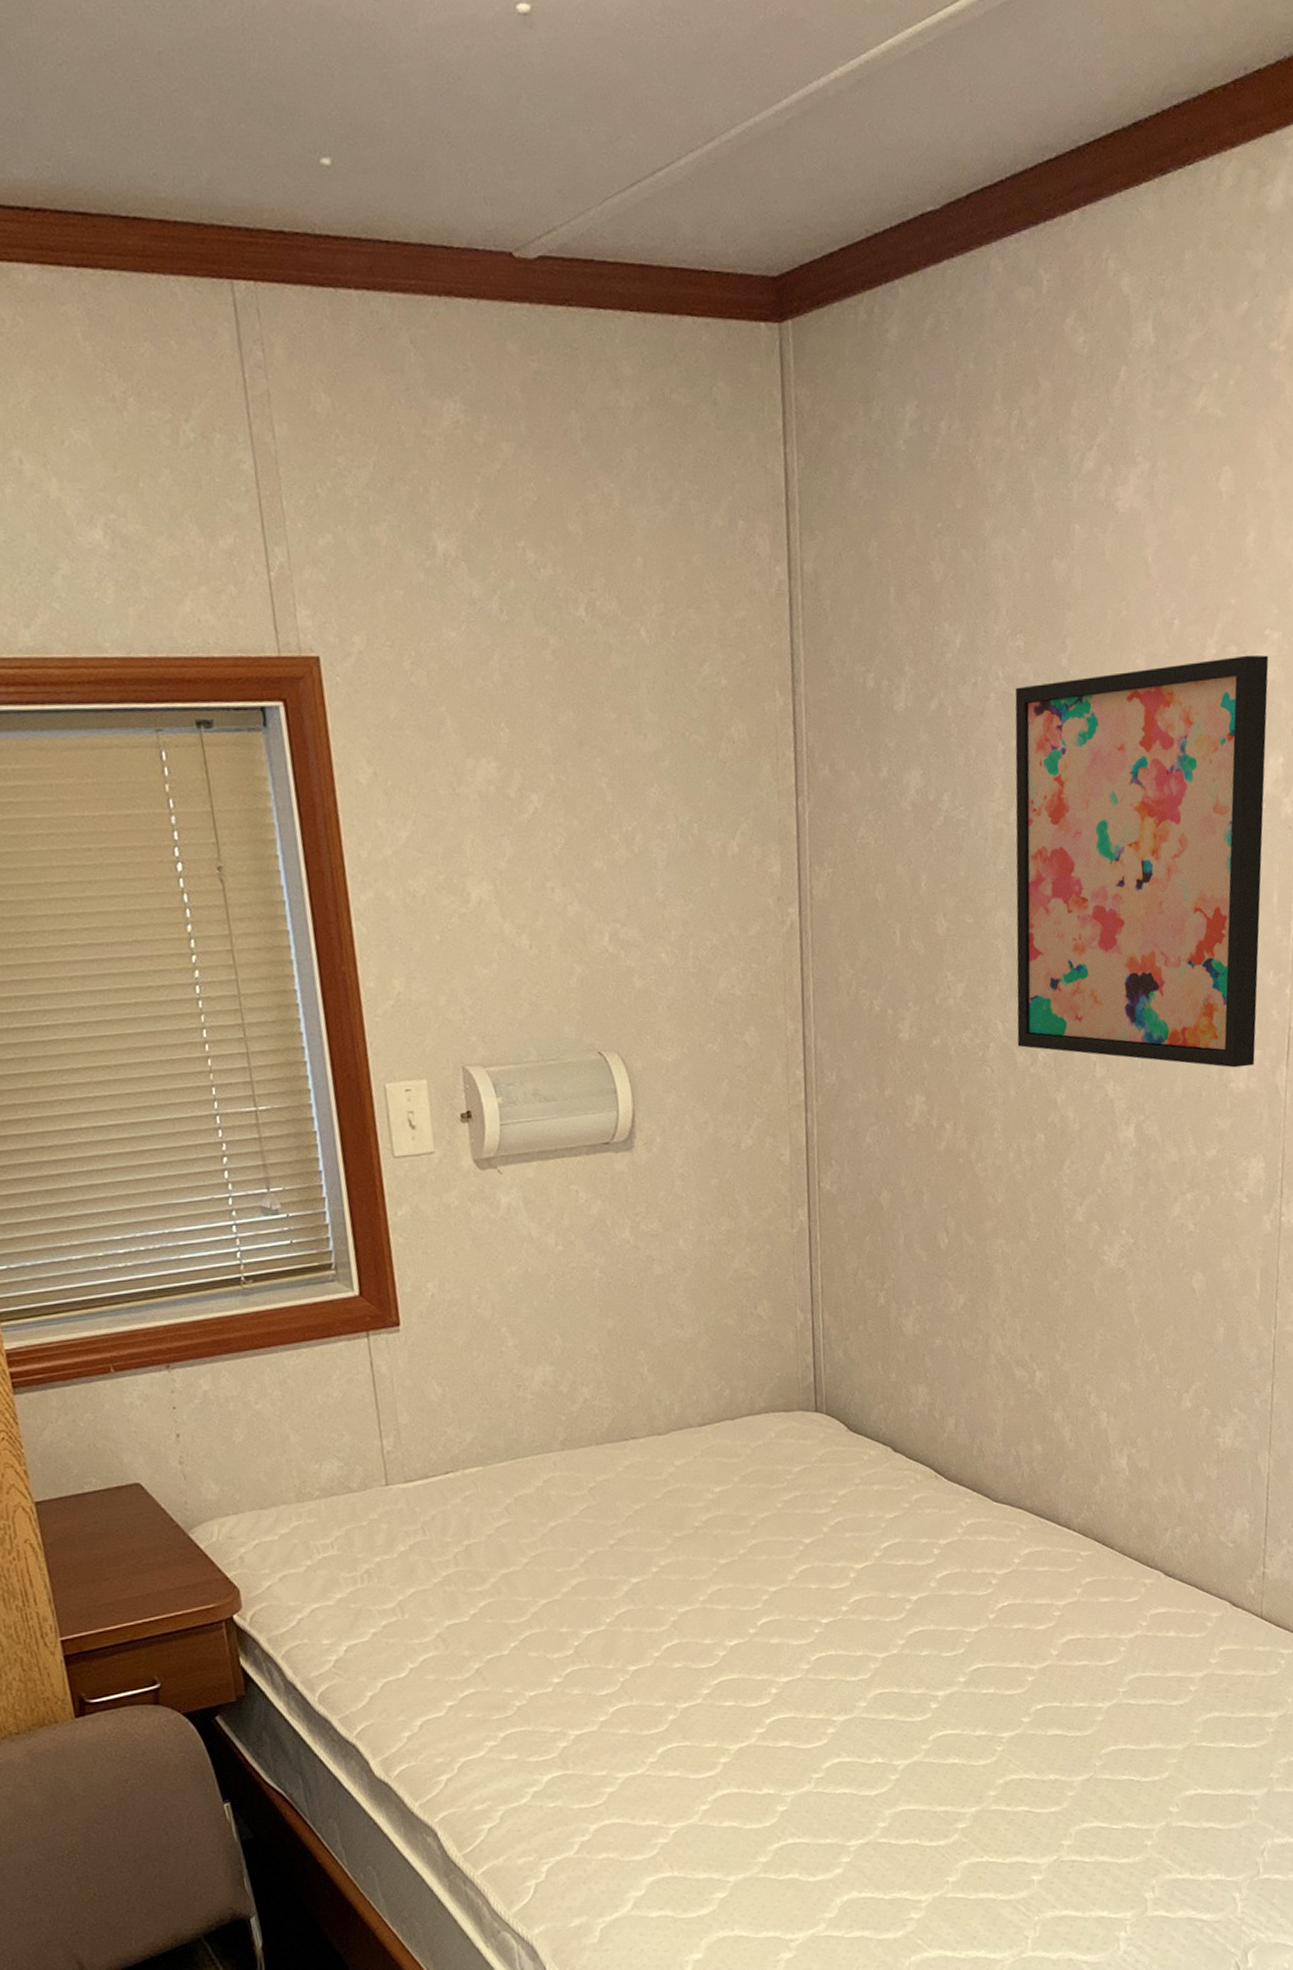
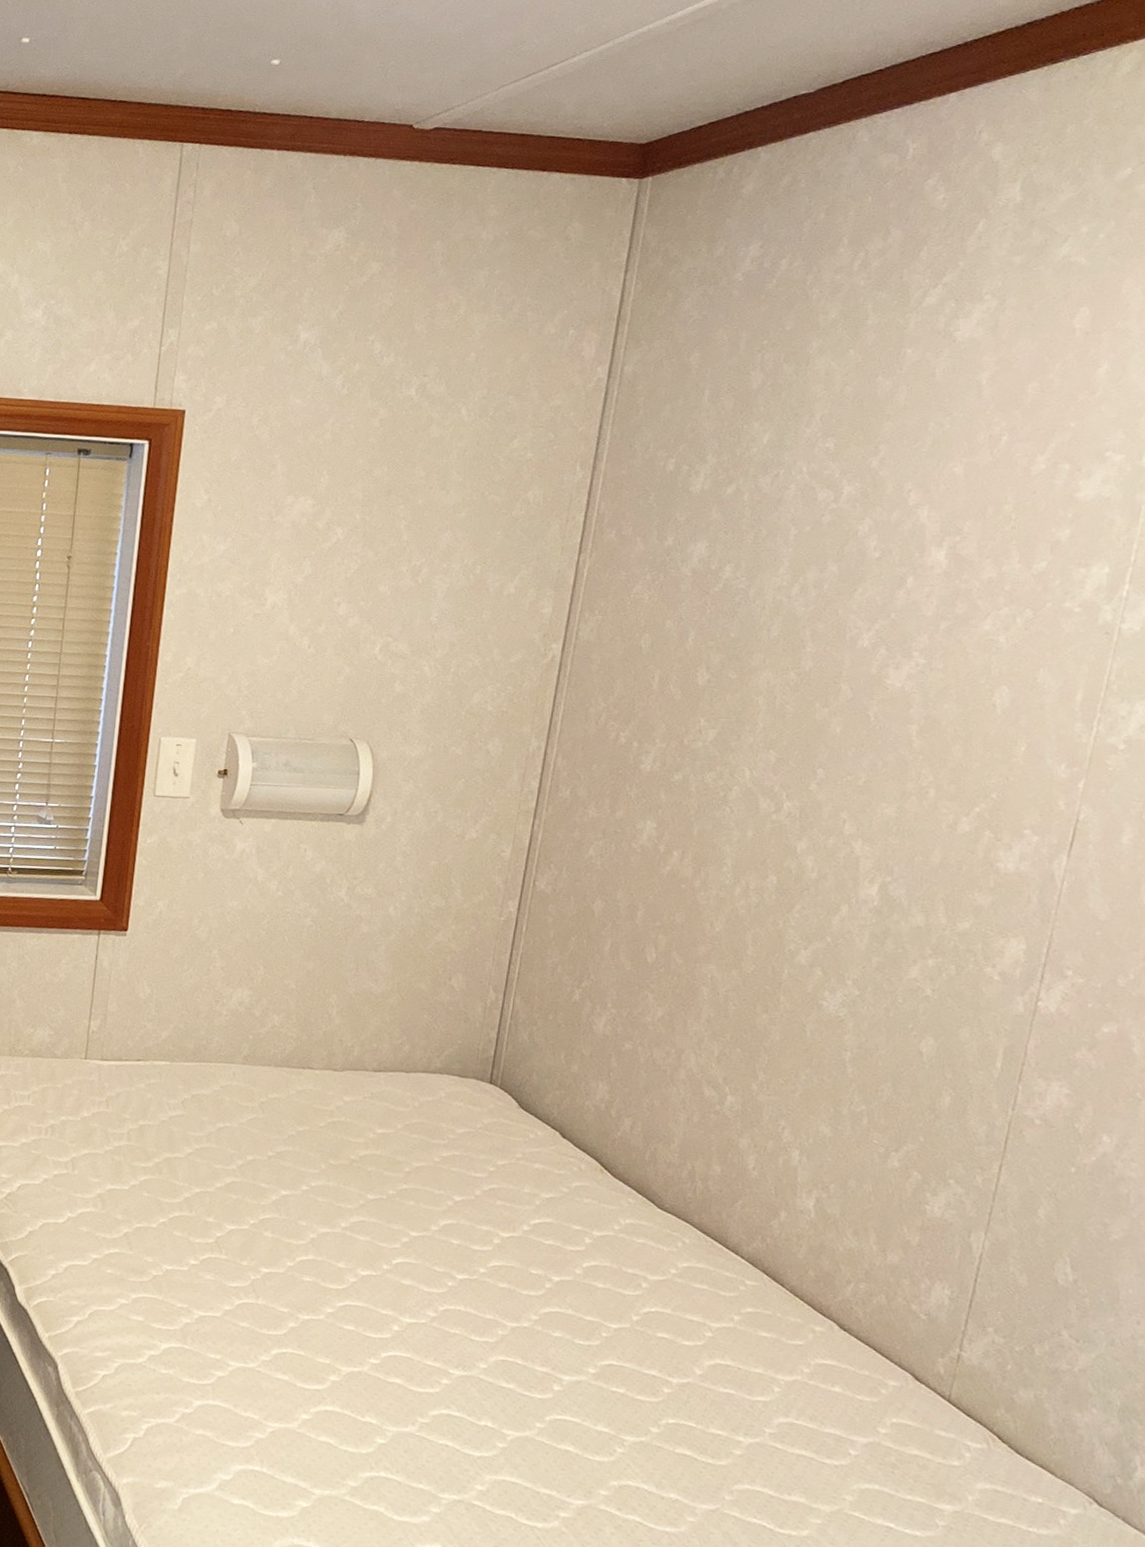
wall art: present [1015,655,1269,1068] -> none [762,472,1107,851]

